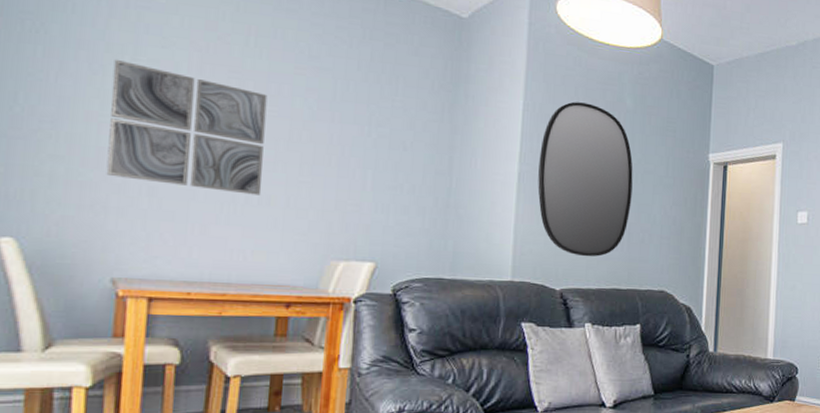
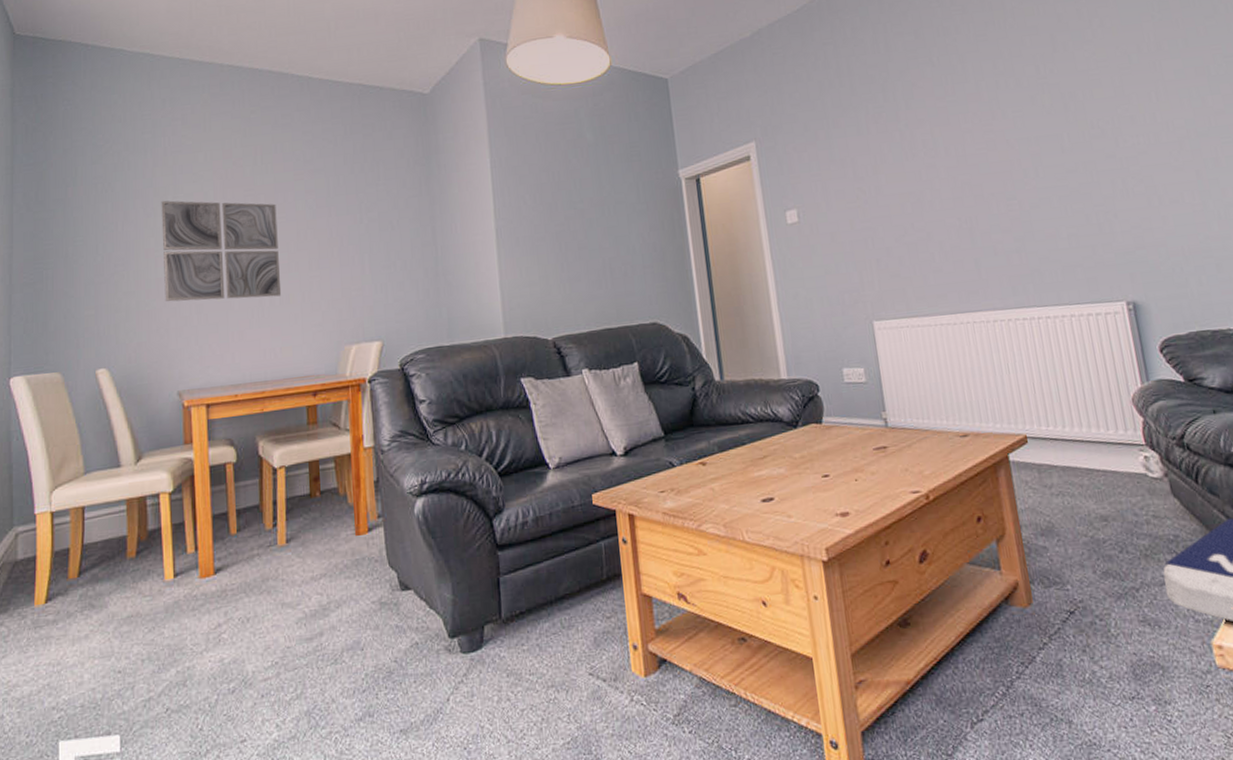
home mirror: present [537,101,633,257] -> none [512,146,609,302]

